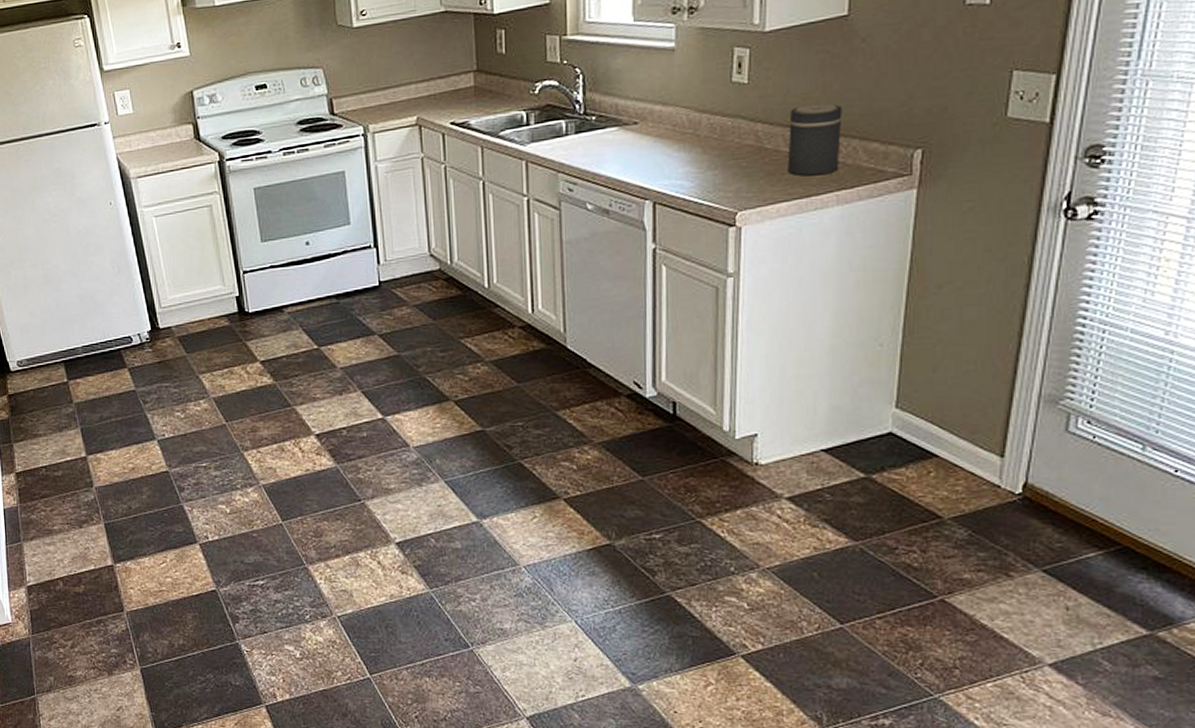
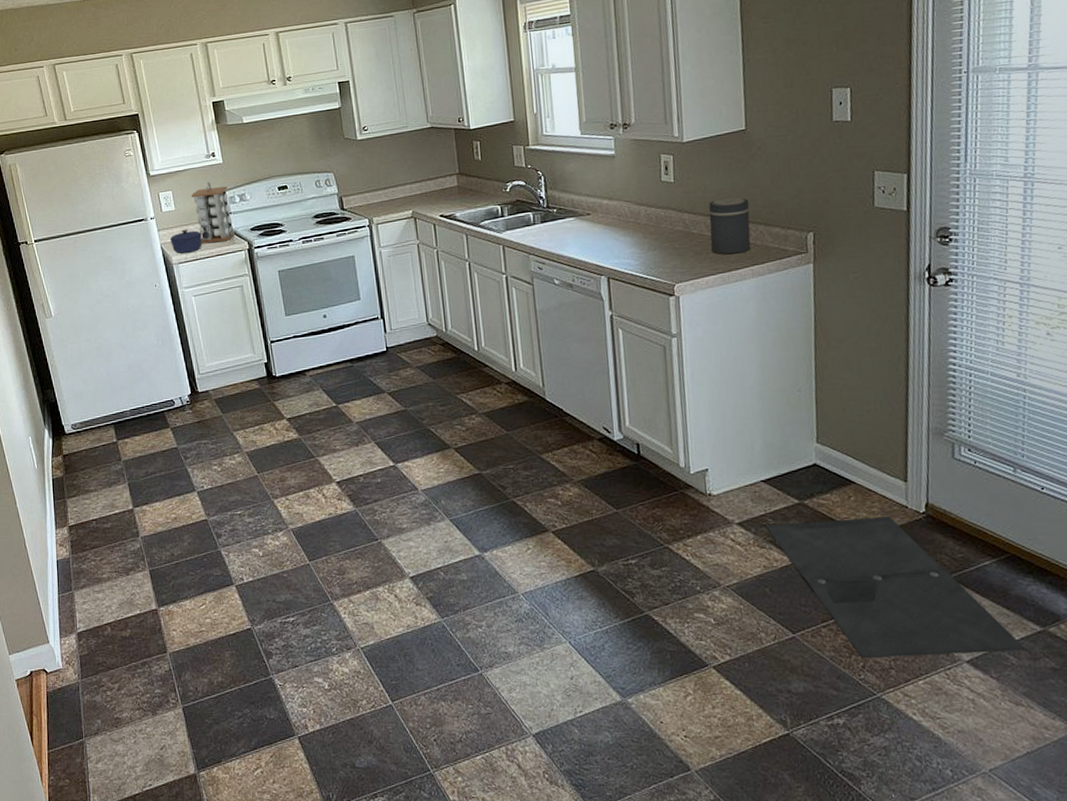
cooking pot: none [128,136,165,166] -> present [170,229,202,254]
spice rack: none [152,78,204,154] -> present [191,181,235,243]
door mat: none [821,497,1125,656] -> present [765,517,1026,659]

